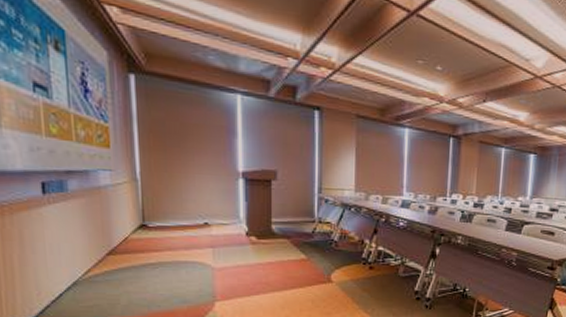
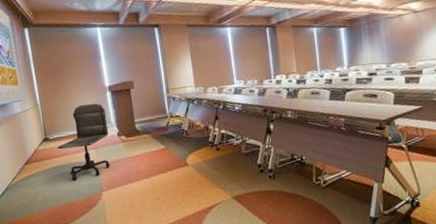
office chair: none [159,189,235,284] -> present [57,103,110,181]

